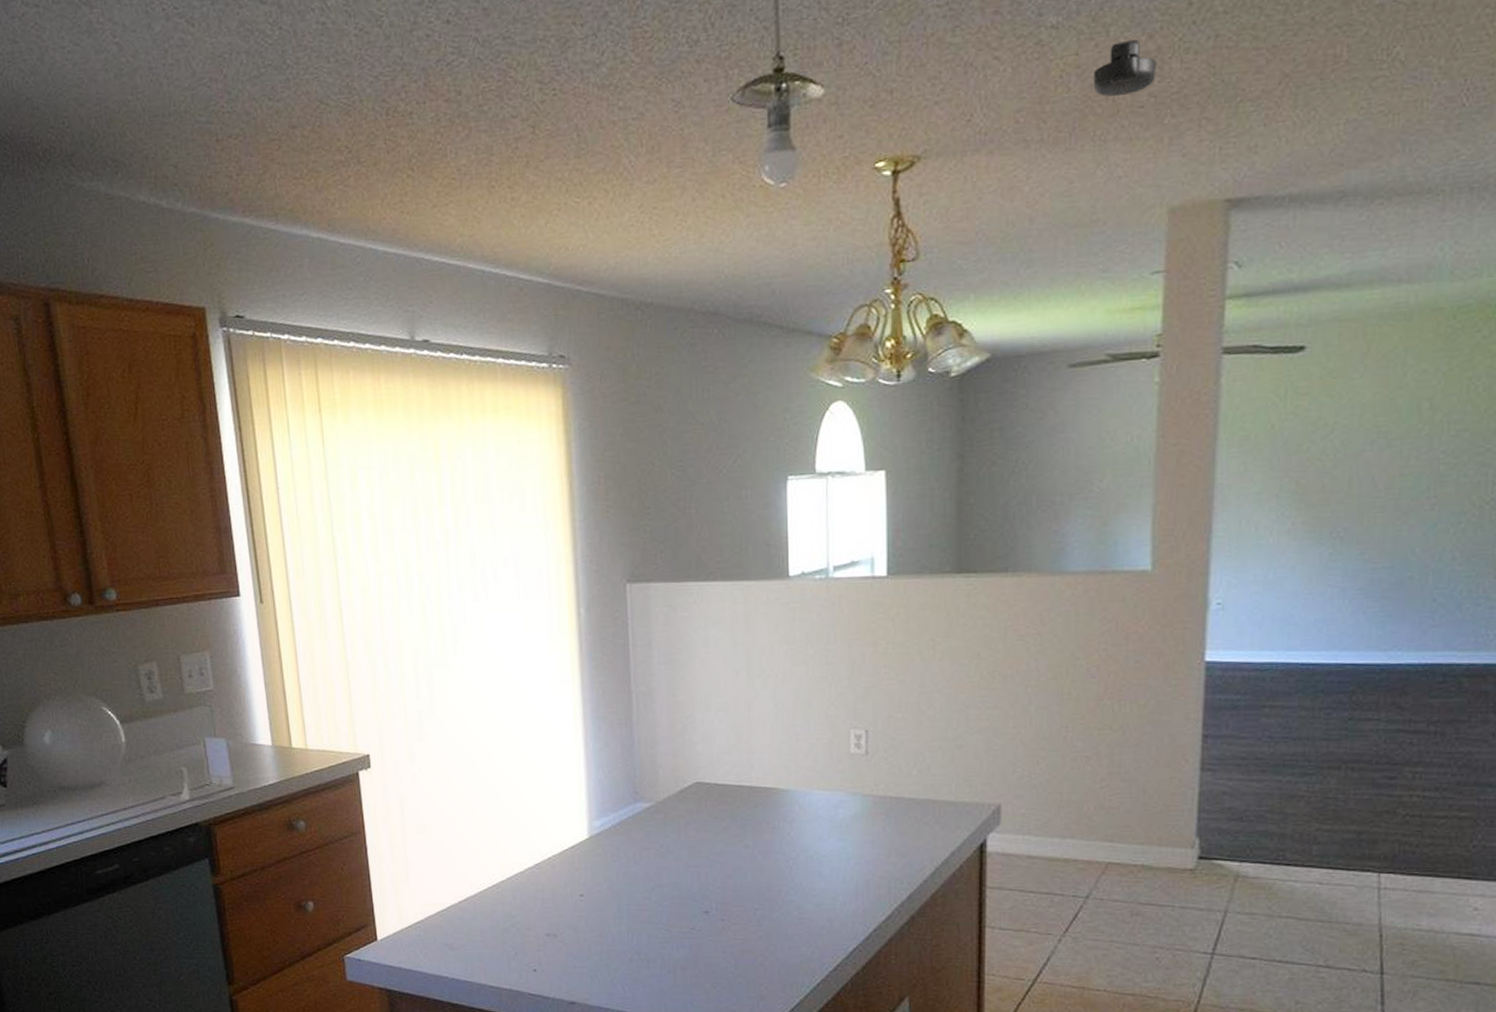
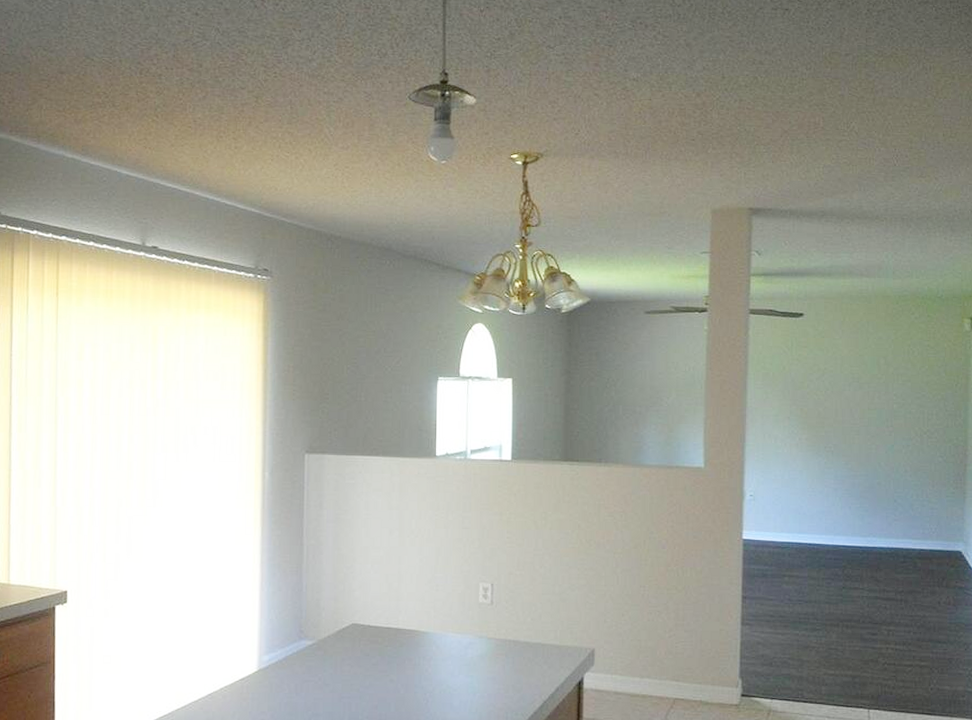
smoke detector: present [1093,39,1156,97] -> none [661,95,702,131]

